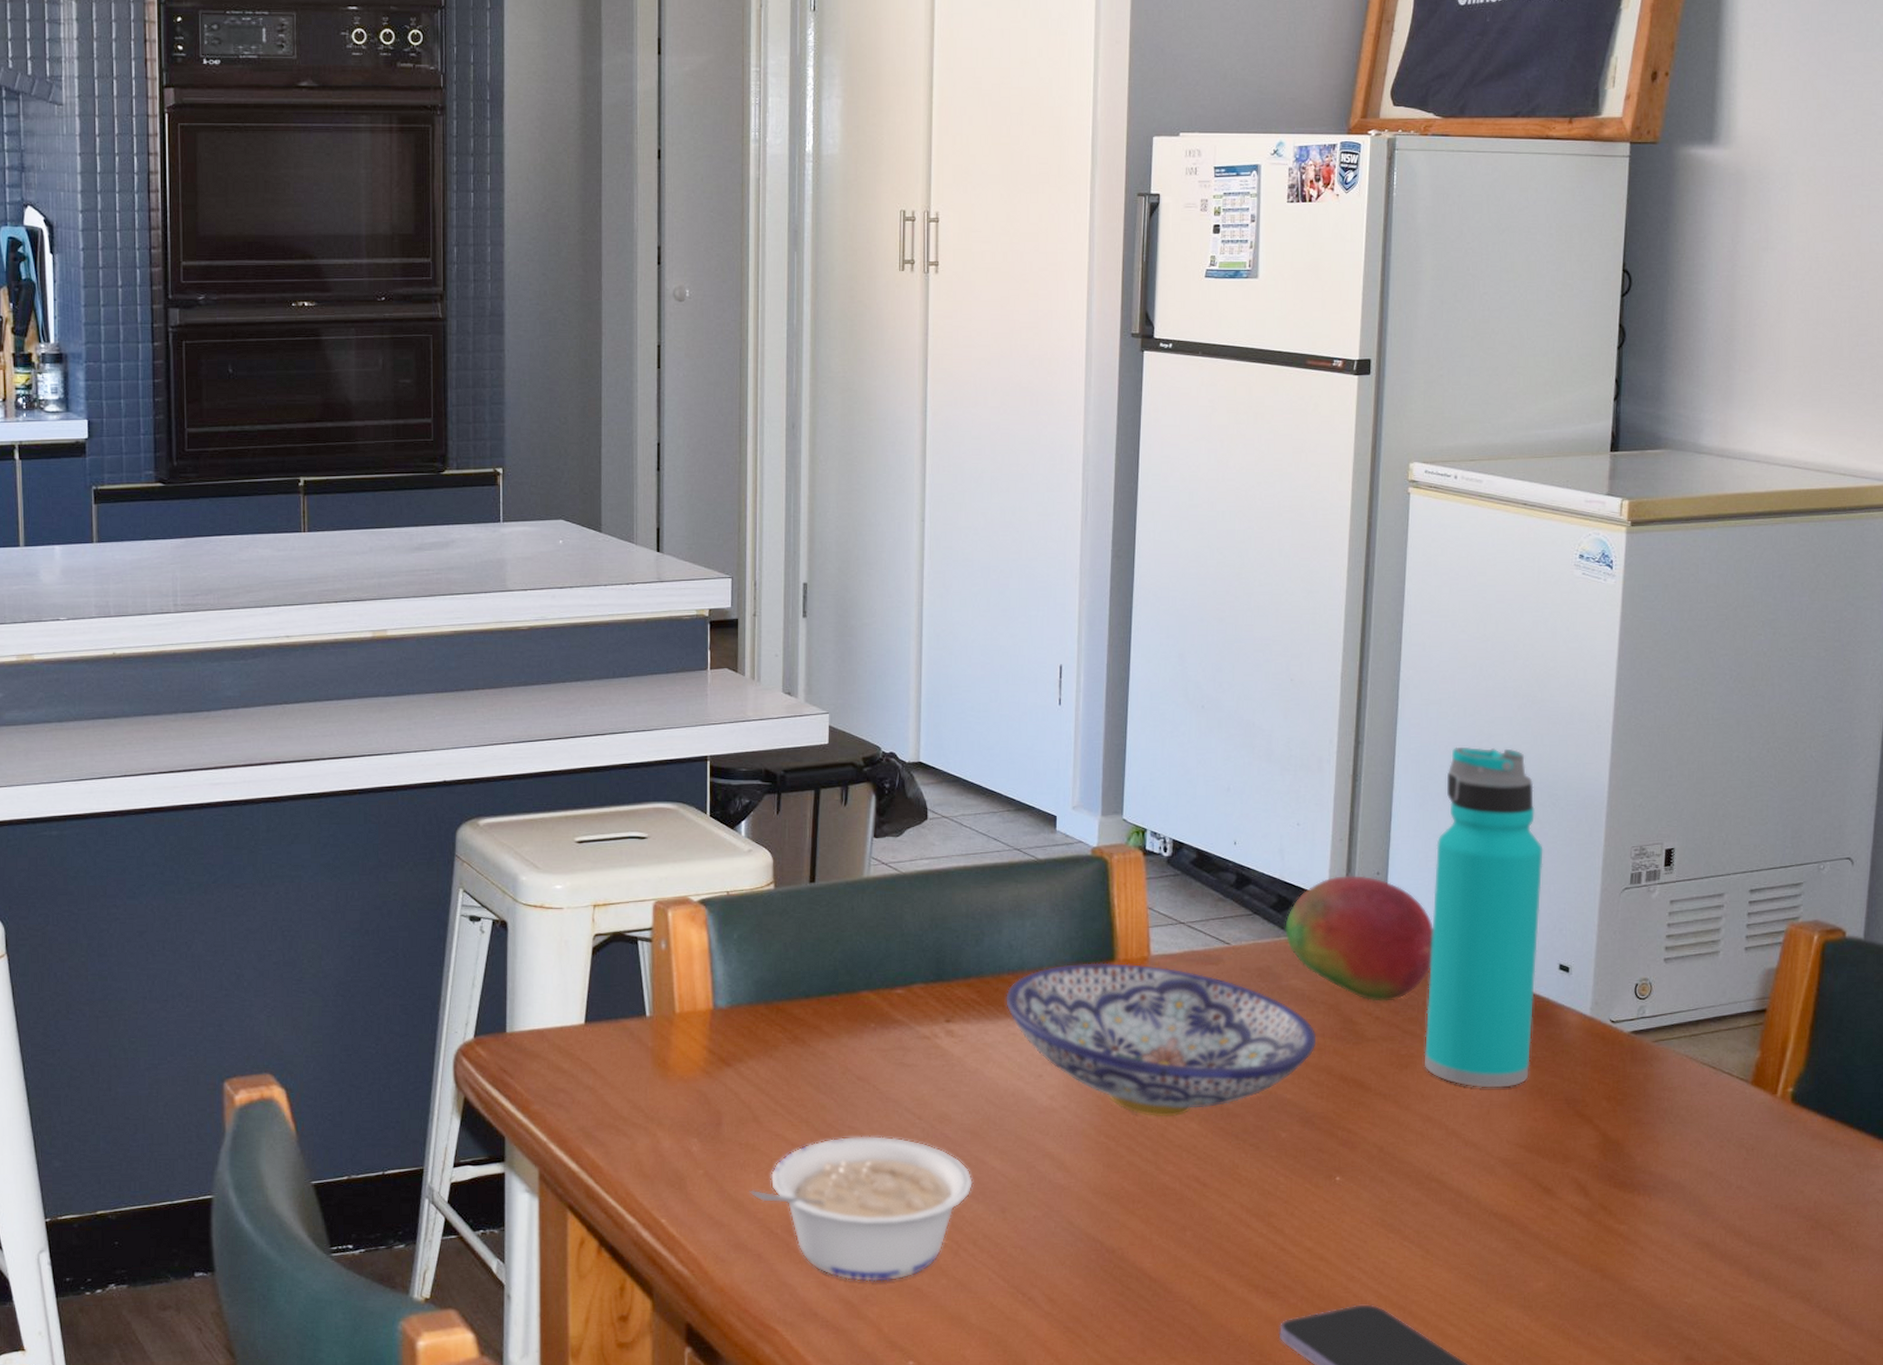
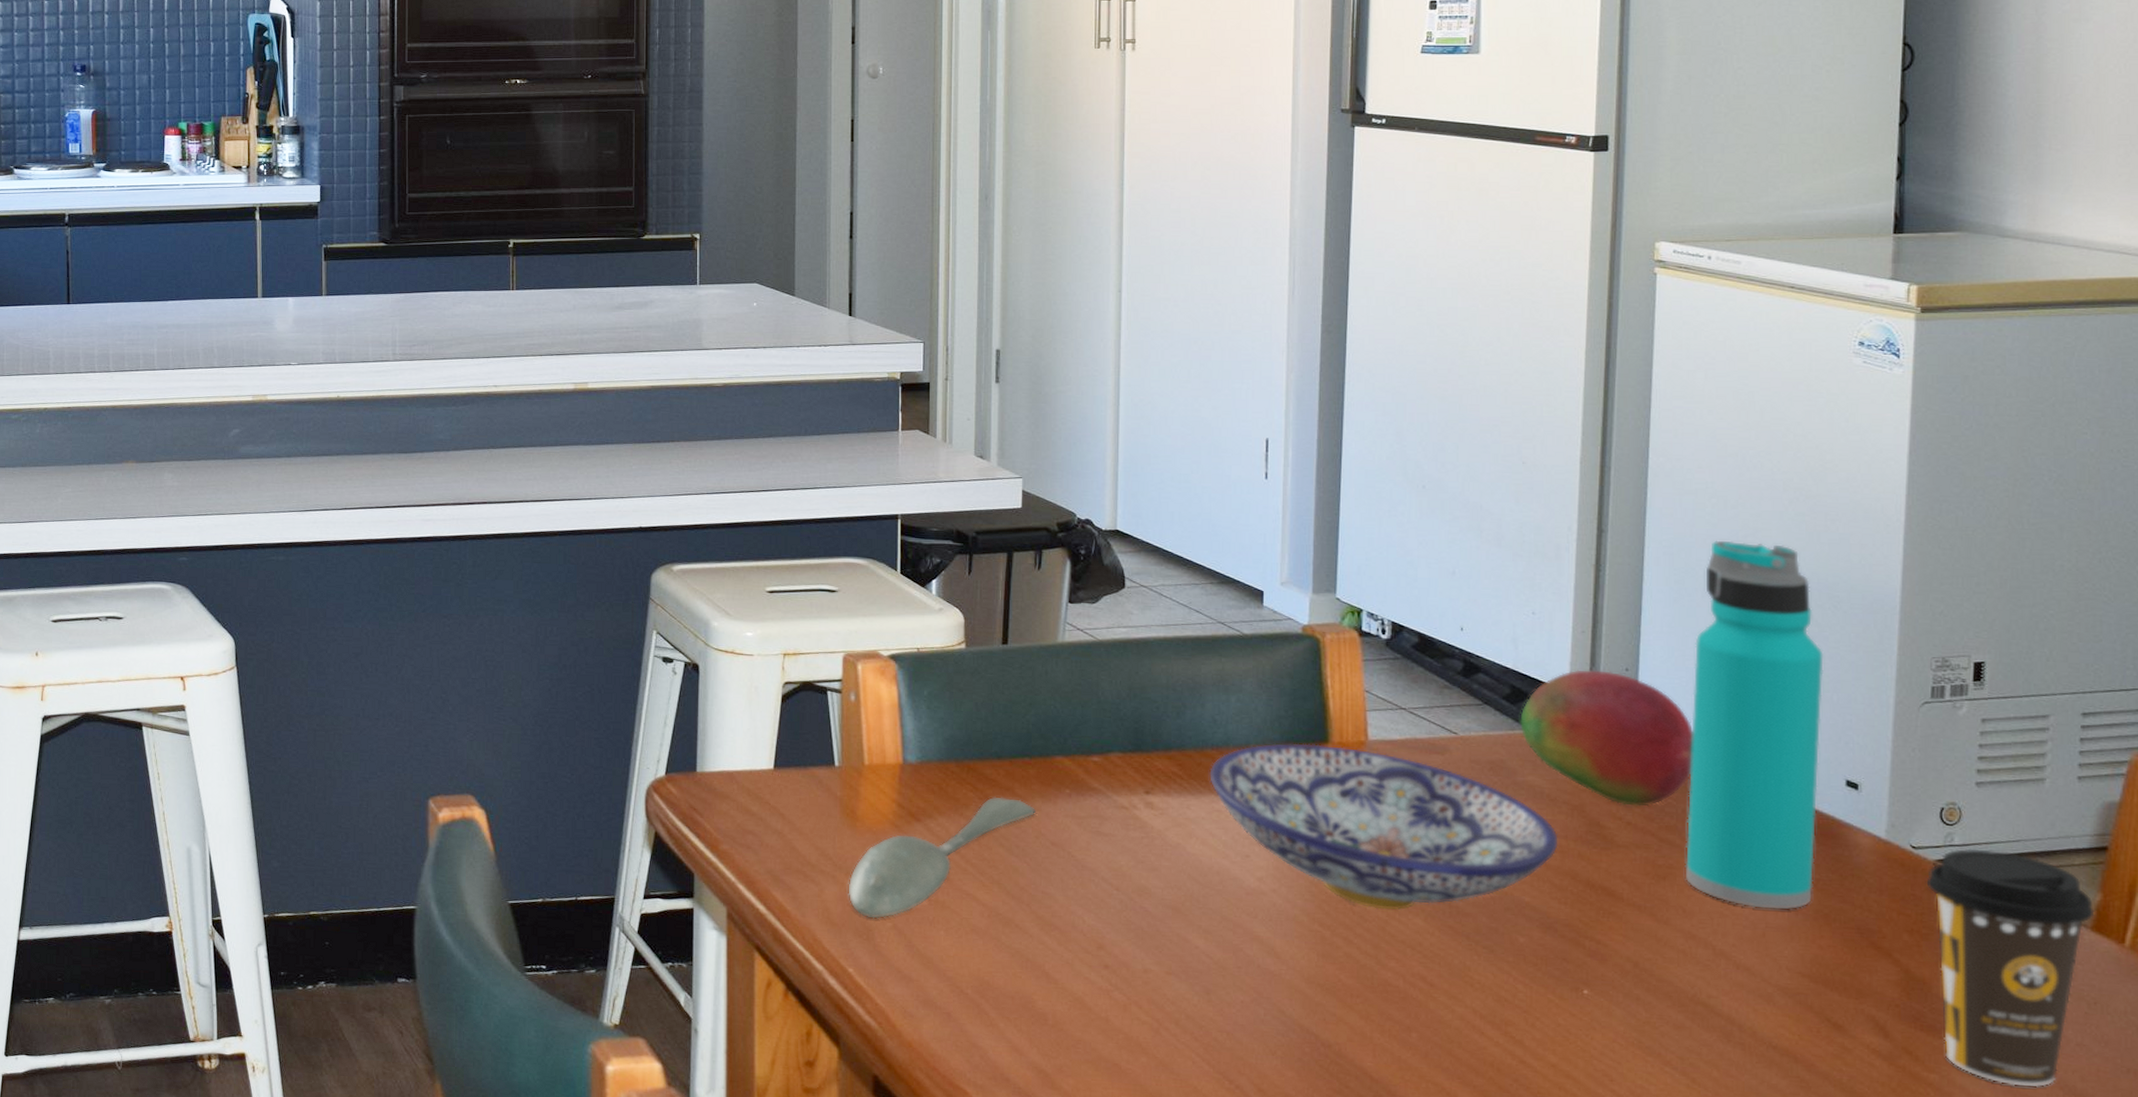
spoon: none [660,1035,843,1167] -> present [848,796,1037,919]
legume: present [749,1135,974,1282] -> none [938,901,1176,1054]
coffee cup: none [1622,1019,1755,1229] -> present [1926,848,2095,1088]

